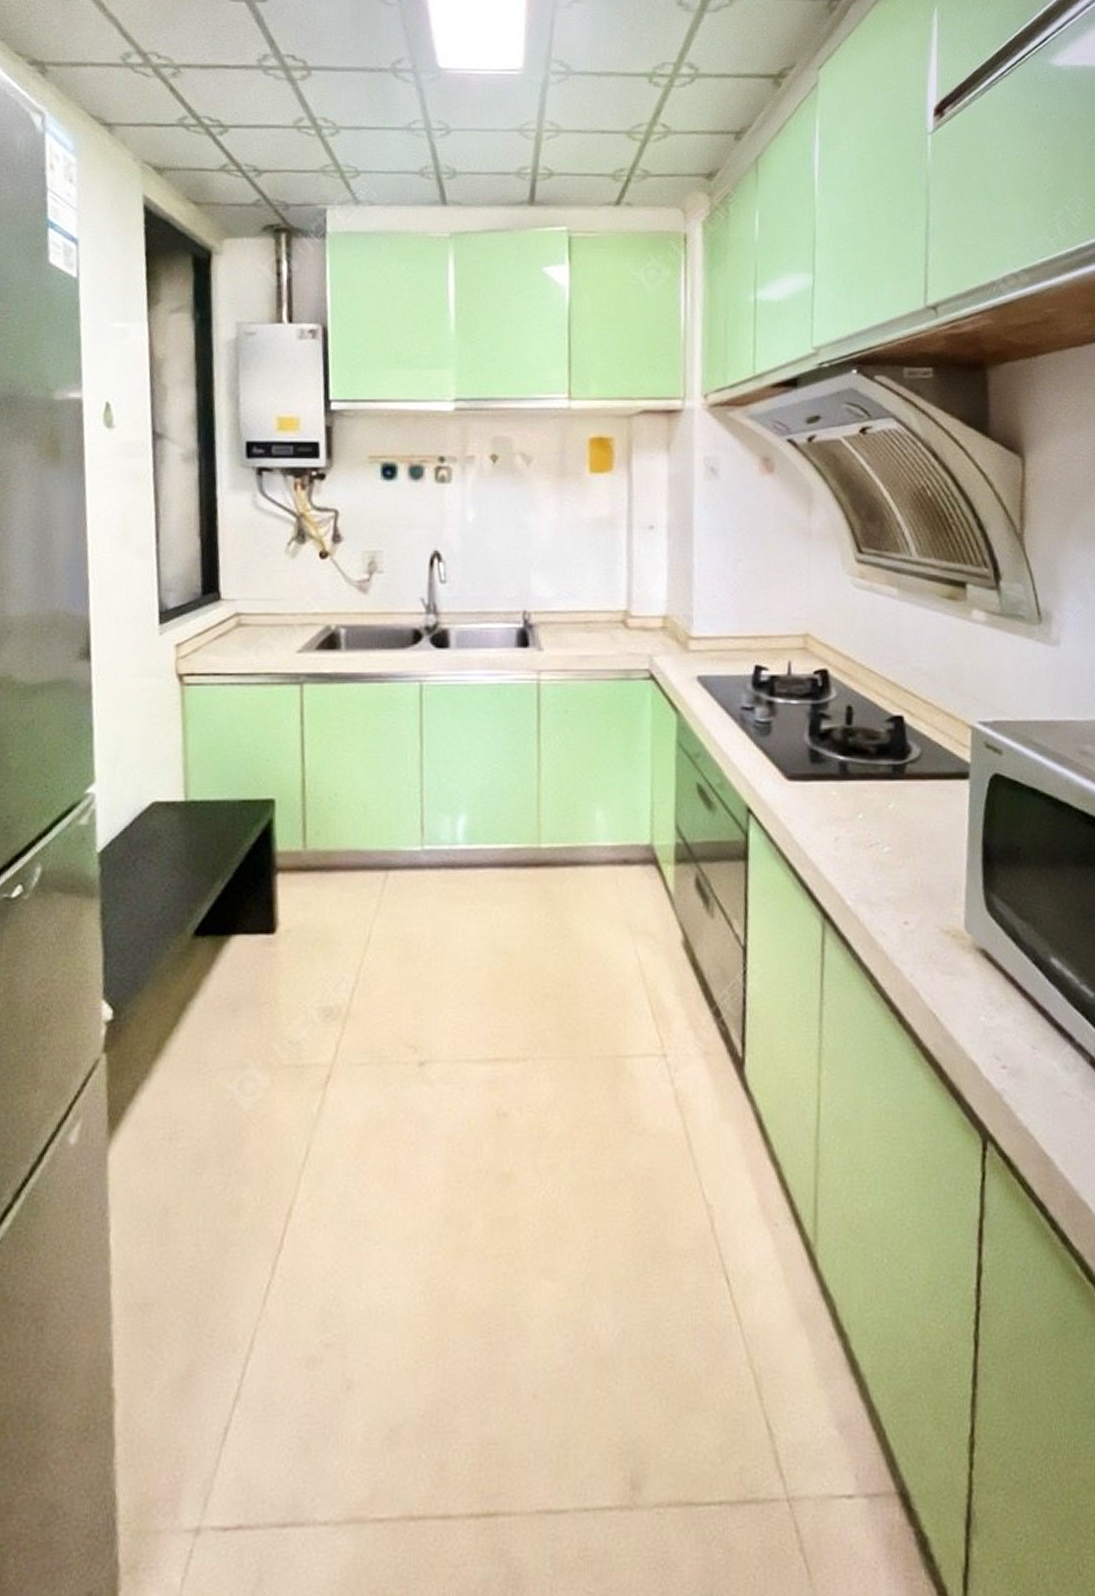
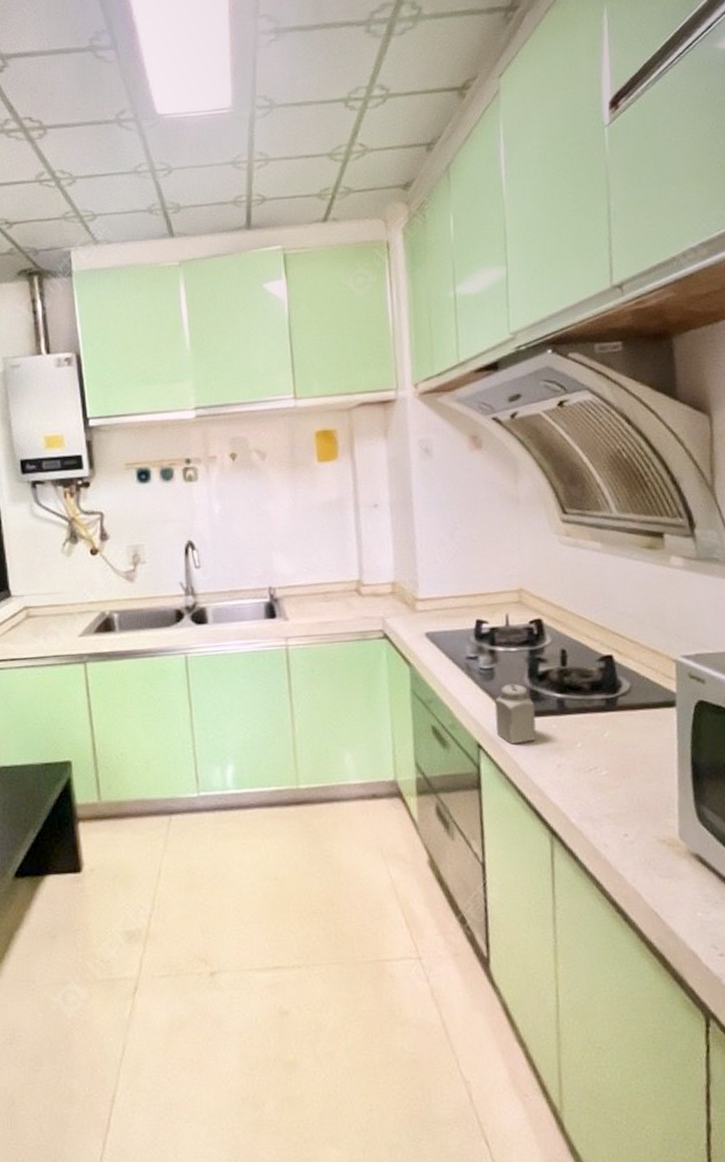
salt shaker: none [769,741,815,810] -> present [494,683,537,744]

